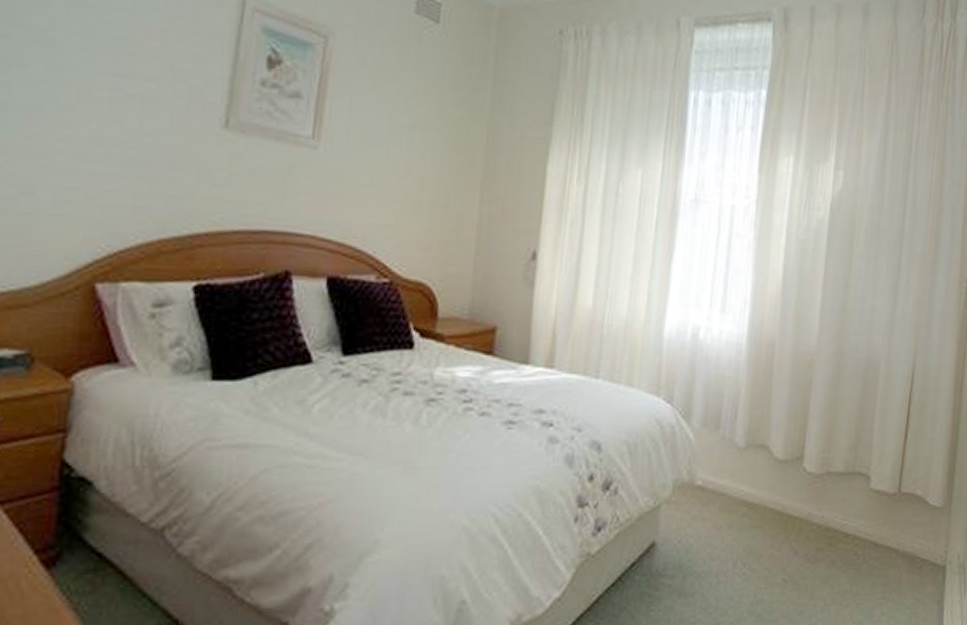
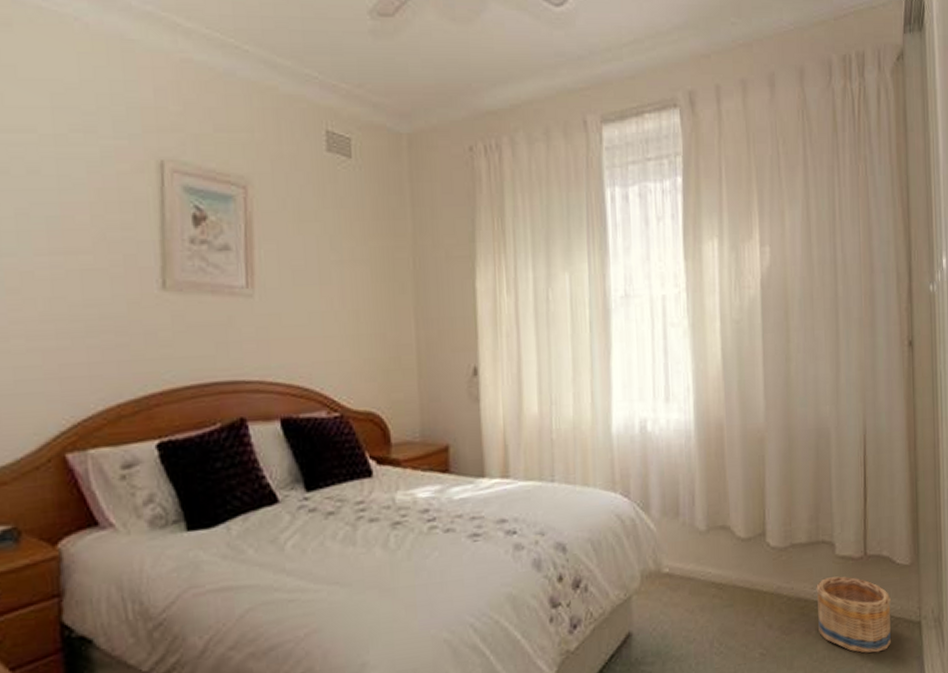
basket: none [844,510,919,593] -> present [816,576,891,653]

